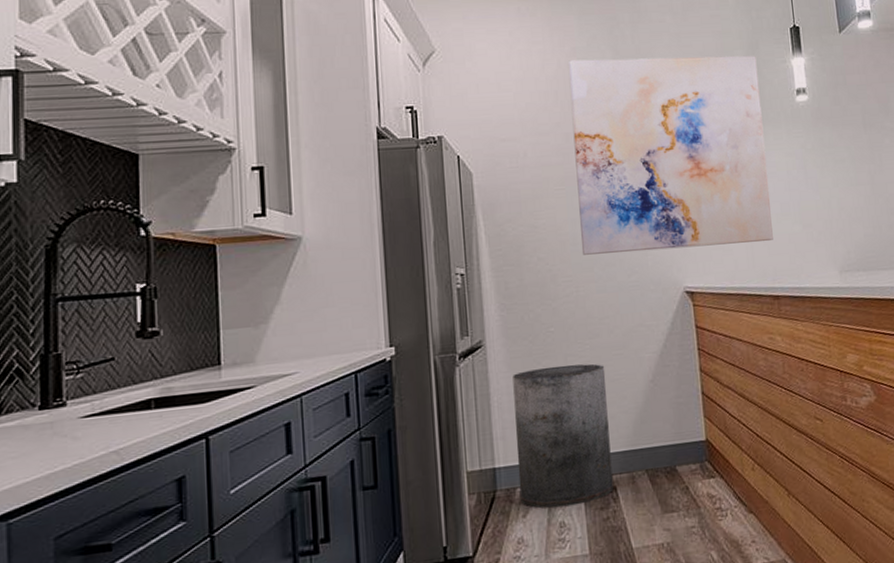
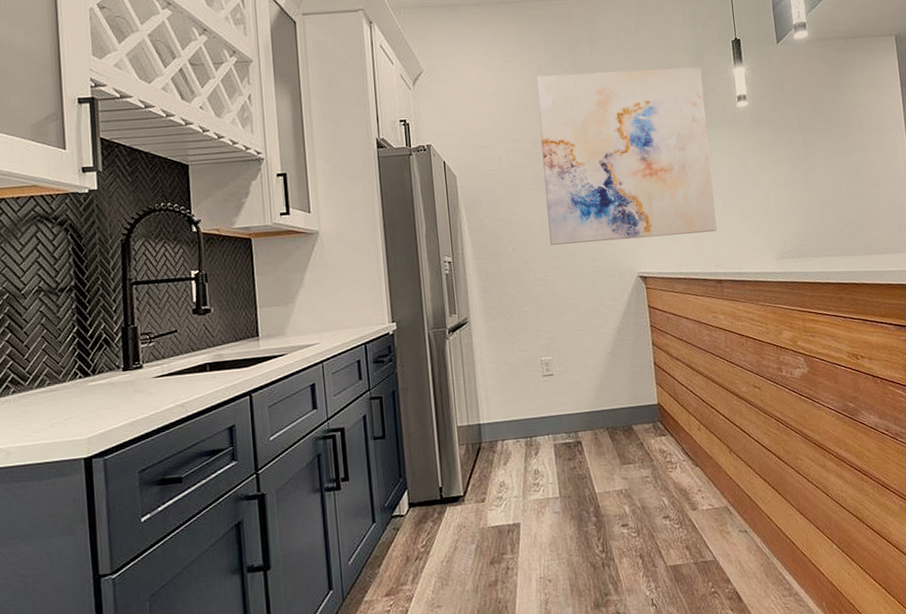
trash can: present [512,363,614,509] -> none [493,337,579,458]

